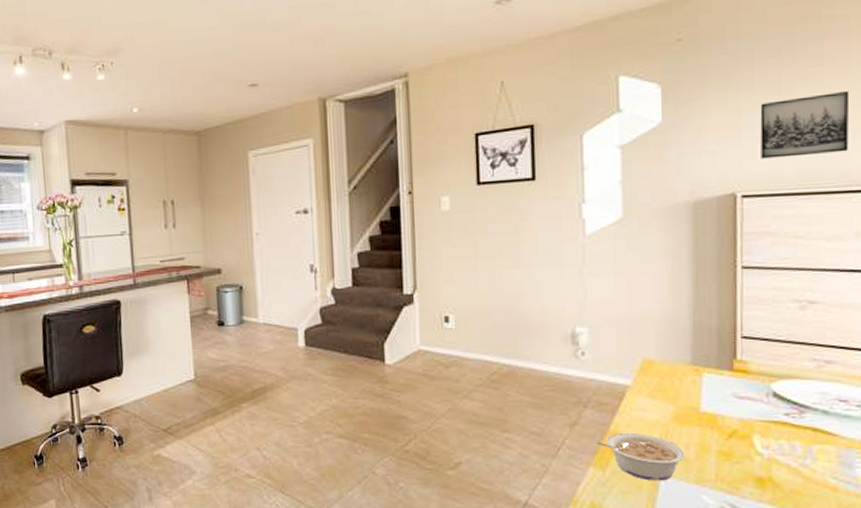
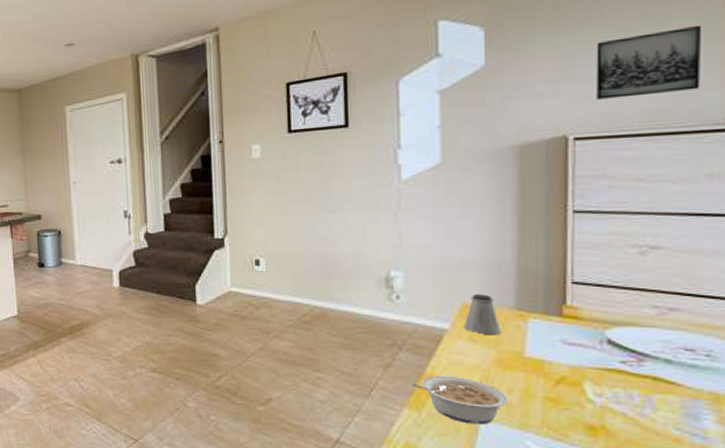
saltshaker: none [645,350,678,391] -> present [464,294,501,335]

